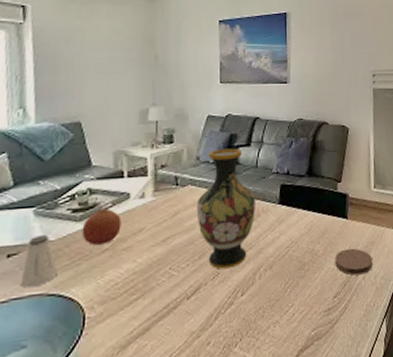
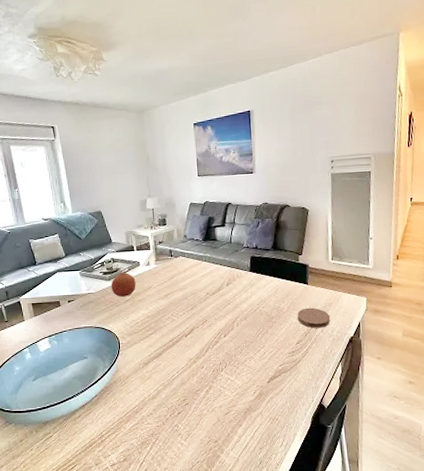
saltshaker: present [20,234,58,288] -> none [78,288,99,322]
vase: present [196,148,256,270] -> none [186,228,232,318]

